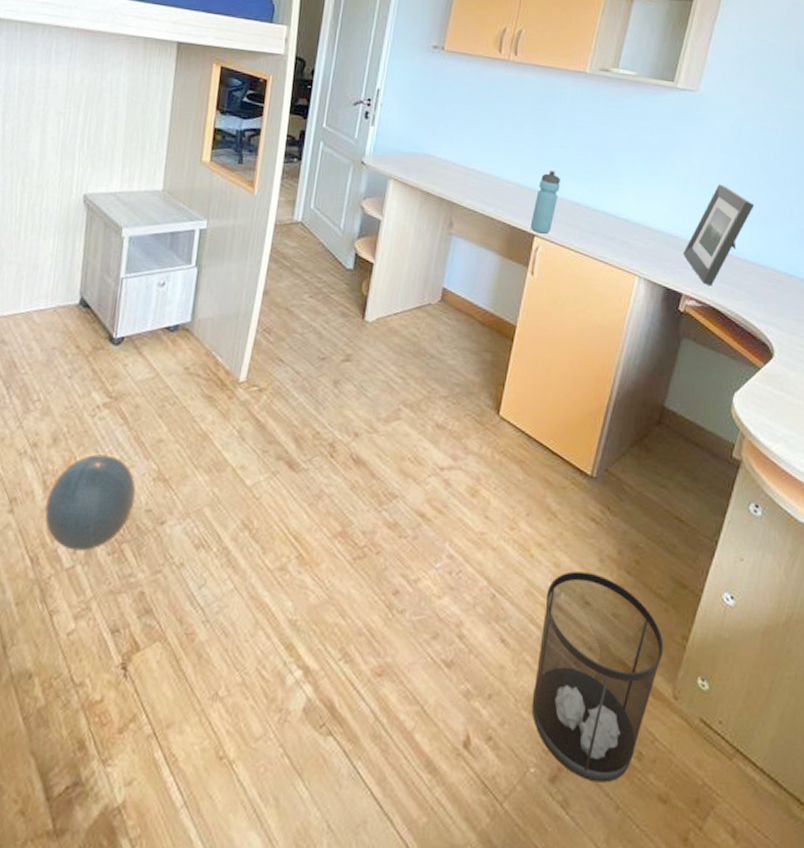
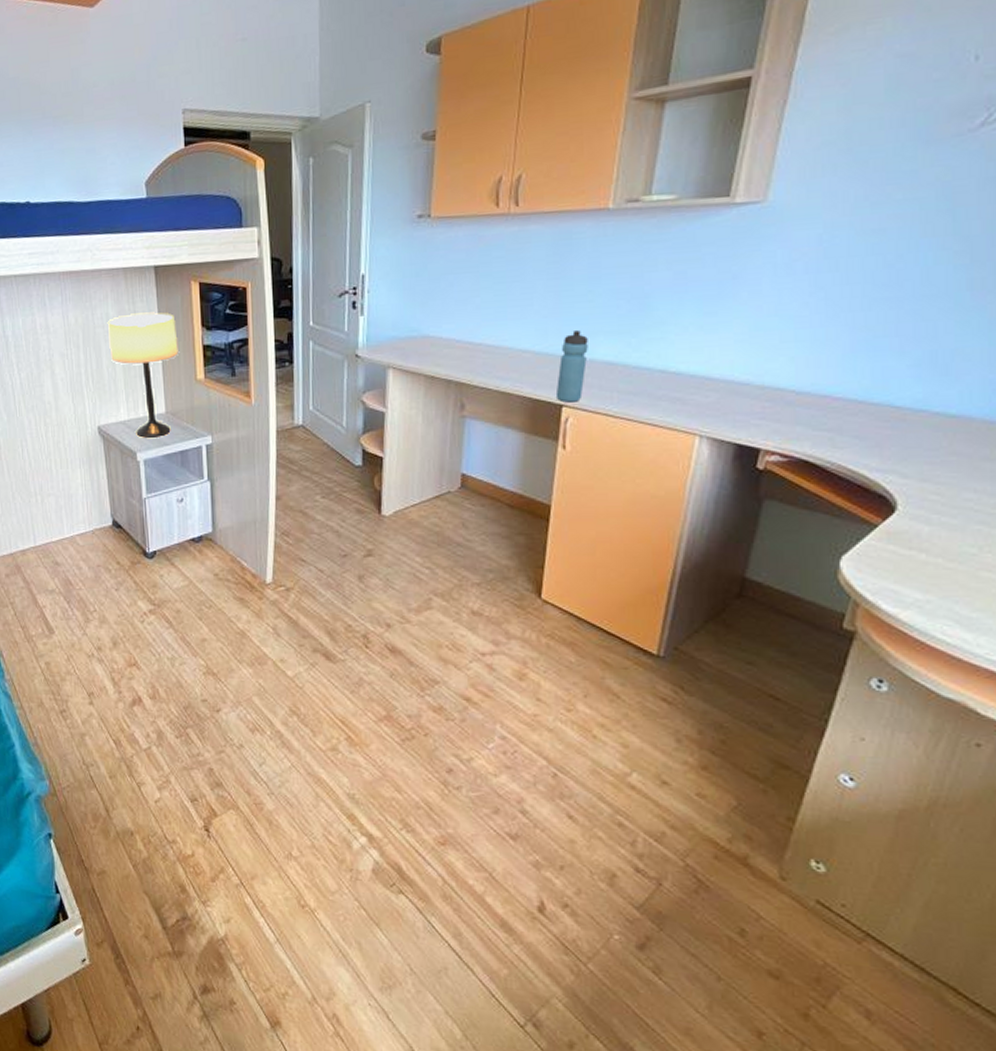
ball: present [44,454,136,551] -> none [118,654,191,735]
table lamp: none [113,84,189,215] -> present [108,313,179,438]
waste bin: present [532,571,664,783] -> none [609,751,765,955]
picture frame: present [683,184,755,287] -> none [758,312,859,437]

